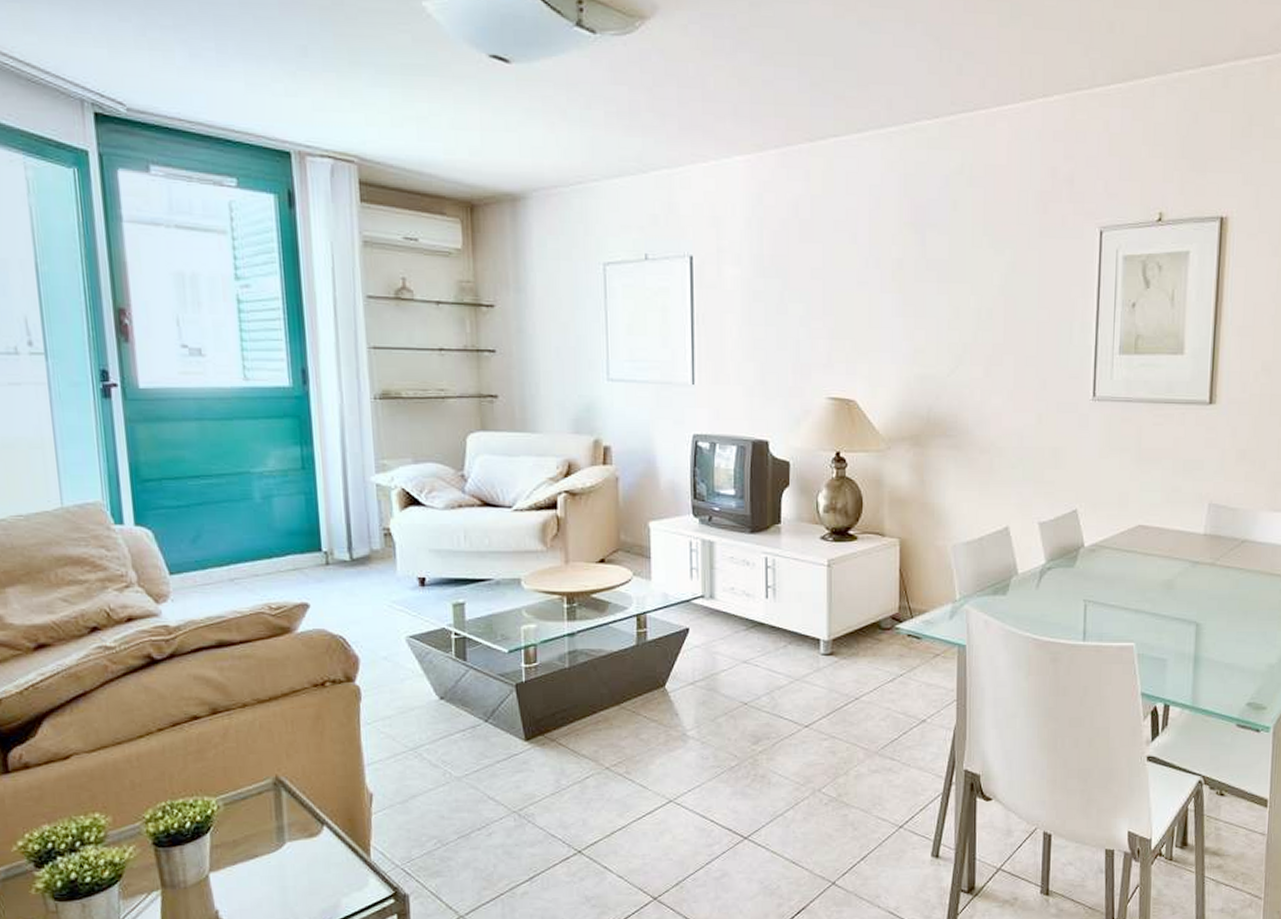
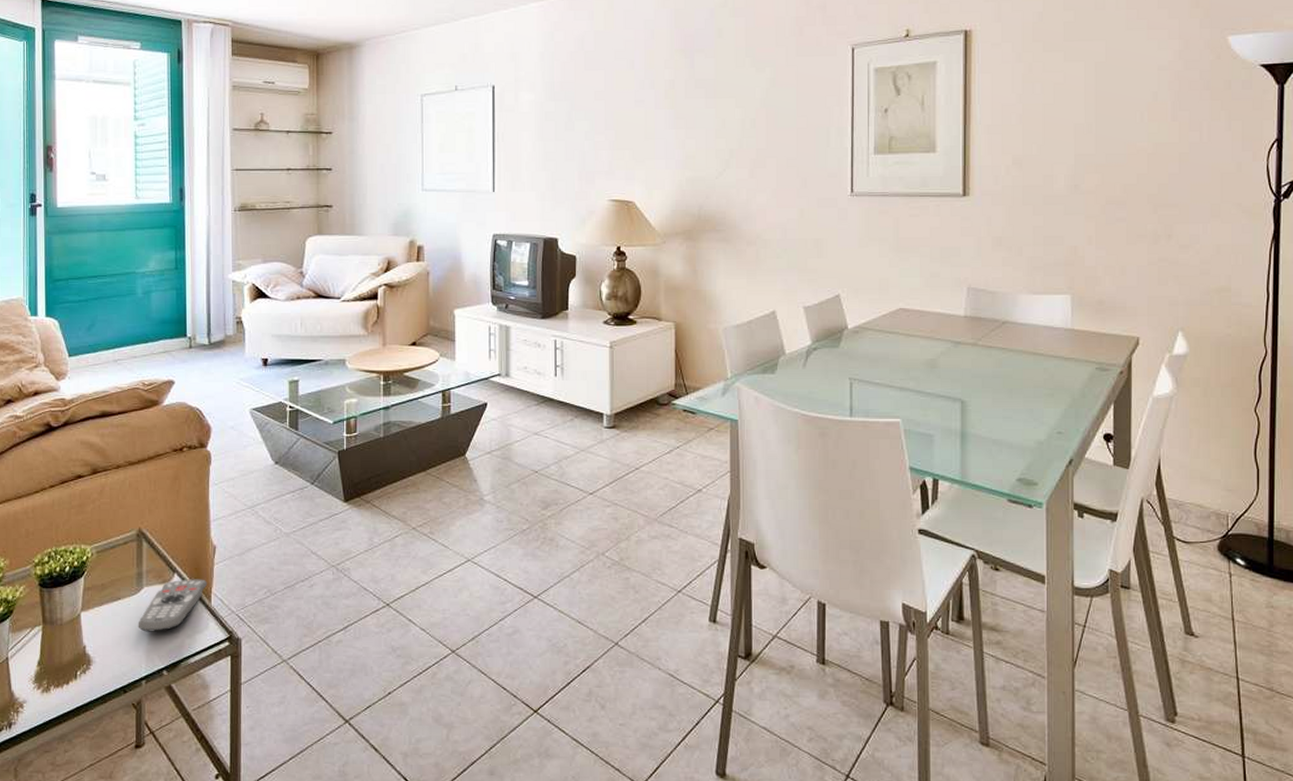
remote control: none [281,831,365,892] -> present [138,579,208,632]

